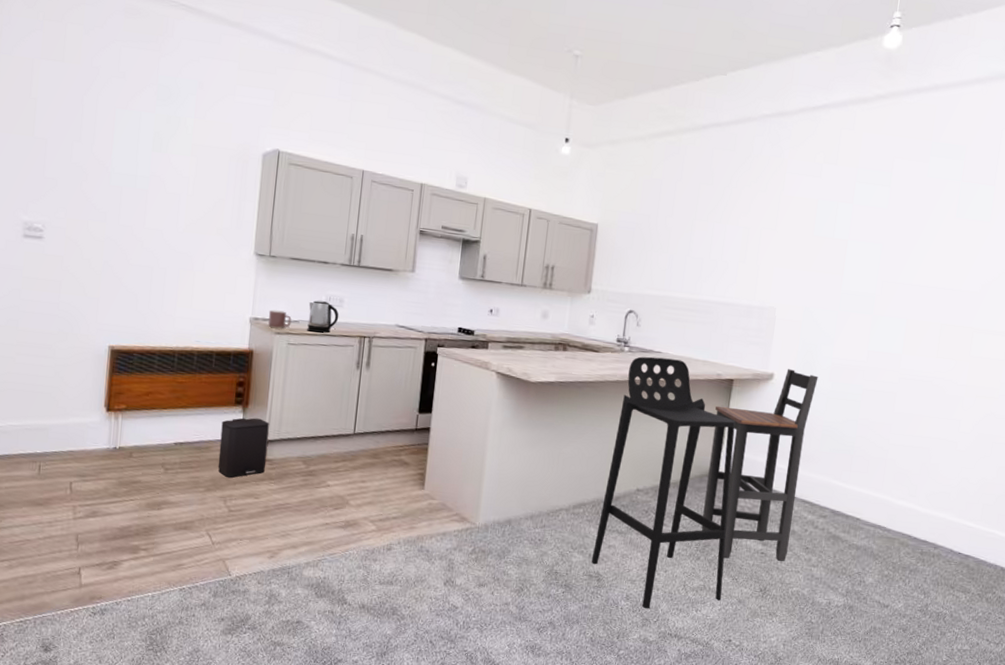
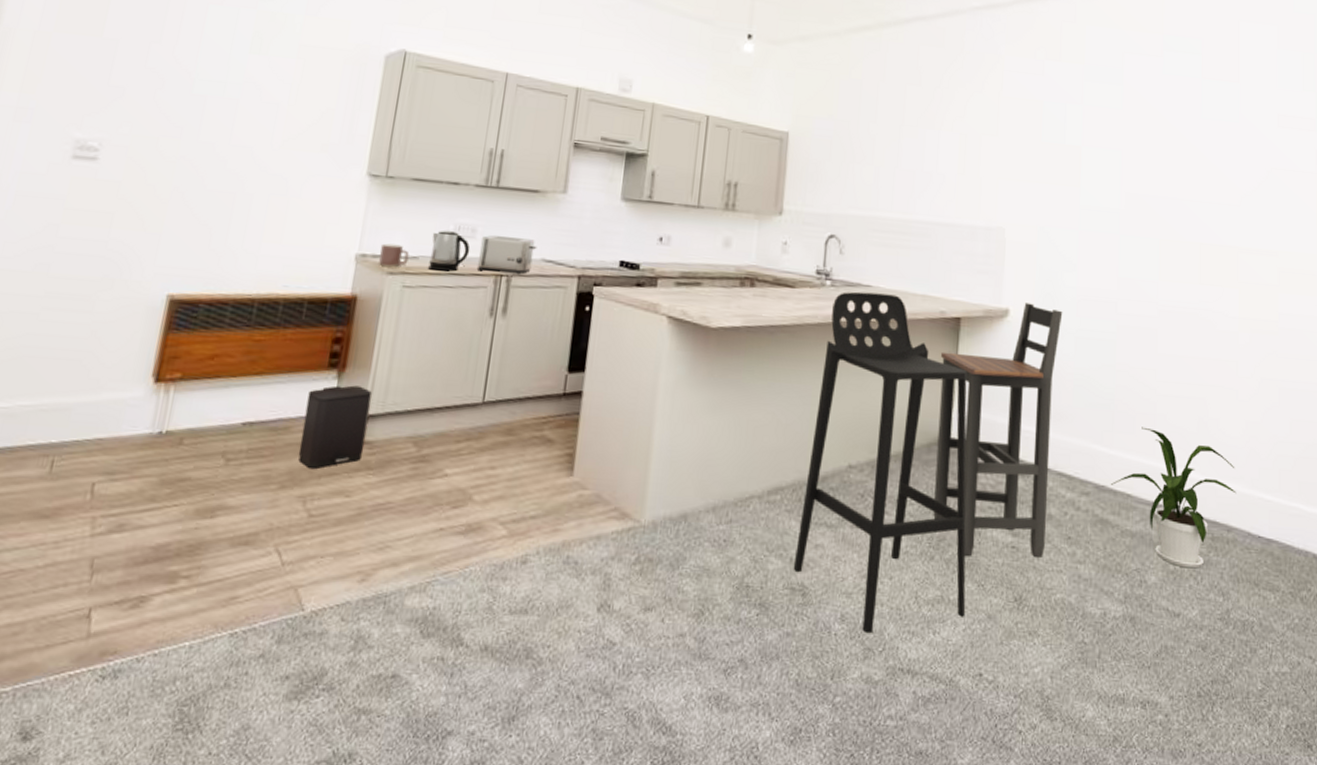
toaster: none [345,304,392,337] -> present [477,234,537,275]
house plant: none [844,468,947,574] -> present [1110,427,1236,569]

